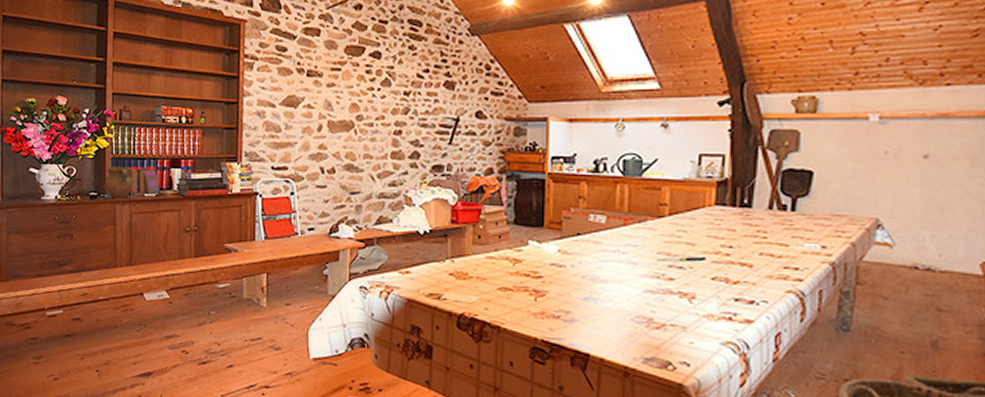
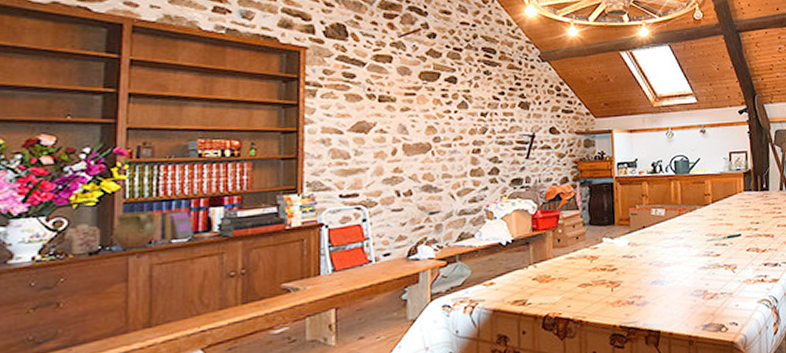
decorative jar: none [75,173,98,198] -> present [65,224,101,256]

